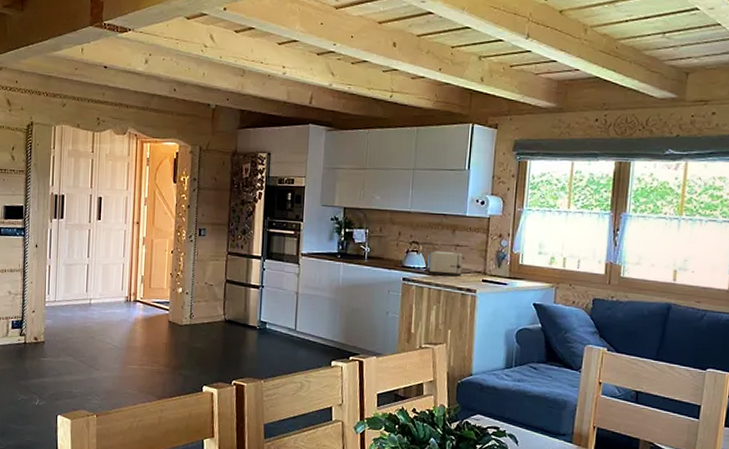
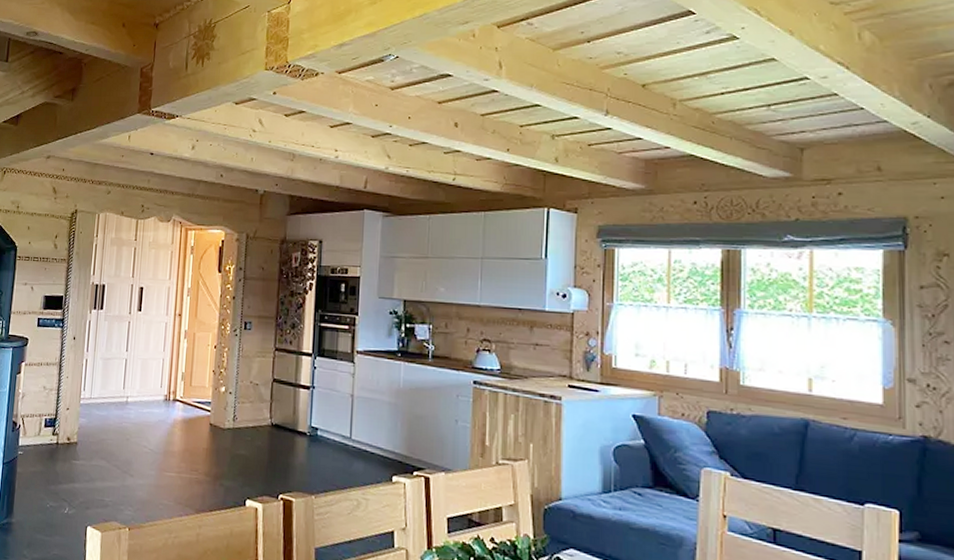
toaster: present [427,251,465,277] -> none [502,350,547,381]

